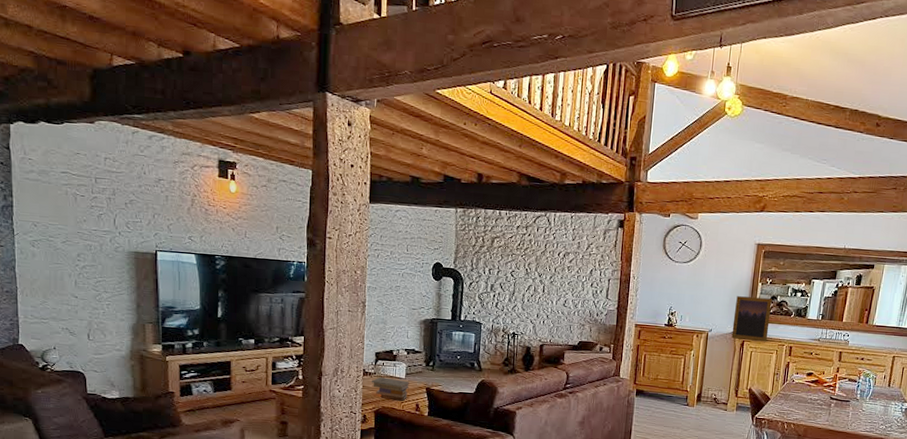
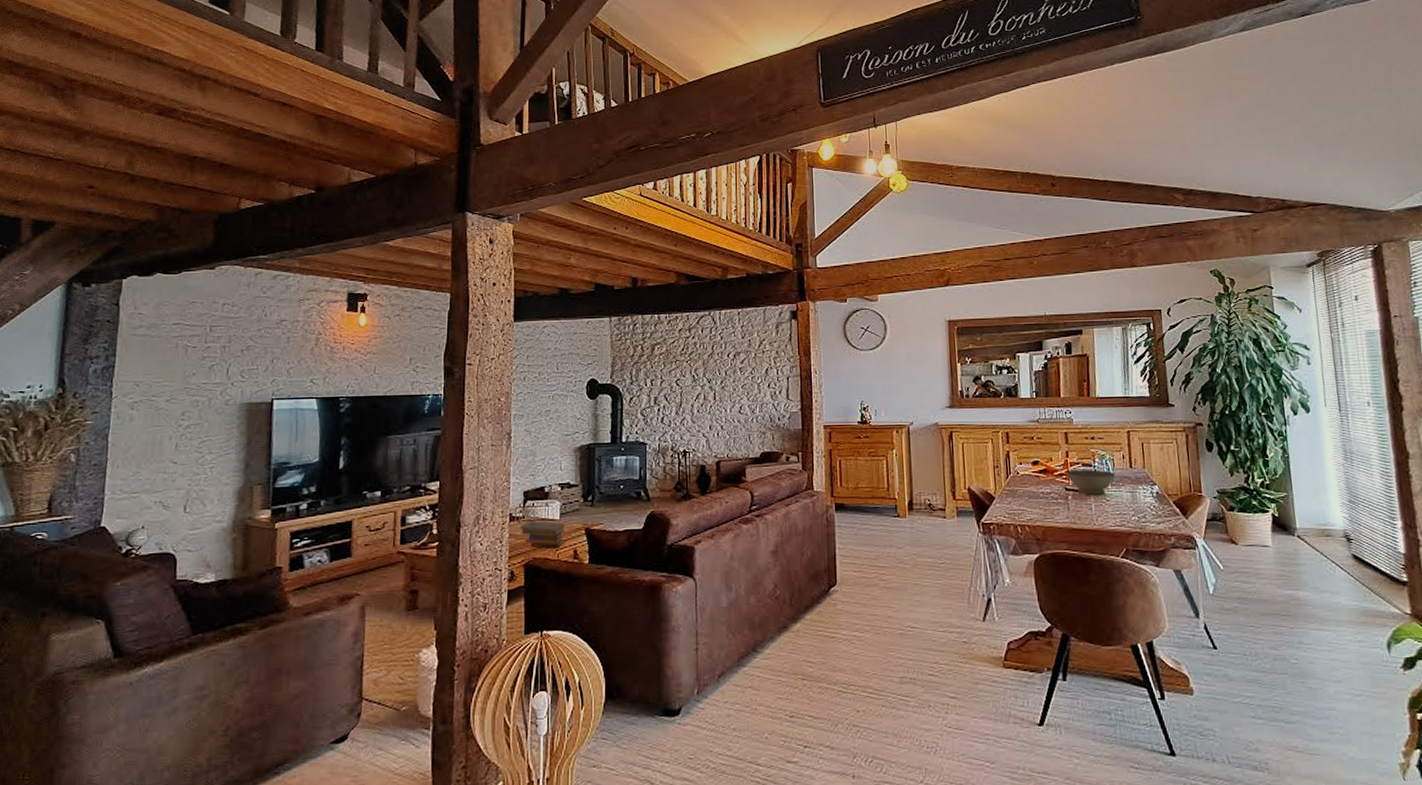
picture frame: present [731,296,772,342] -> none [935,380,979,431]
bowl: none [834,382,875,406] -> present [1066,469,1115,495]

